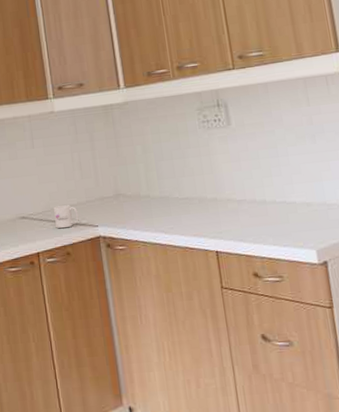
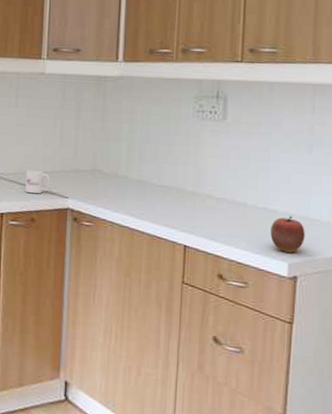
apple: none [292,204,327,240] -> present [270,216,305,253]

